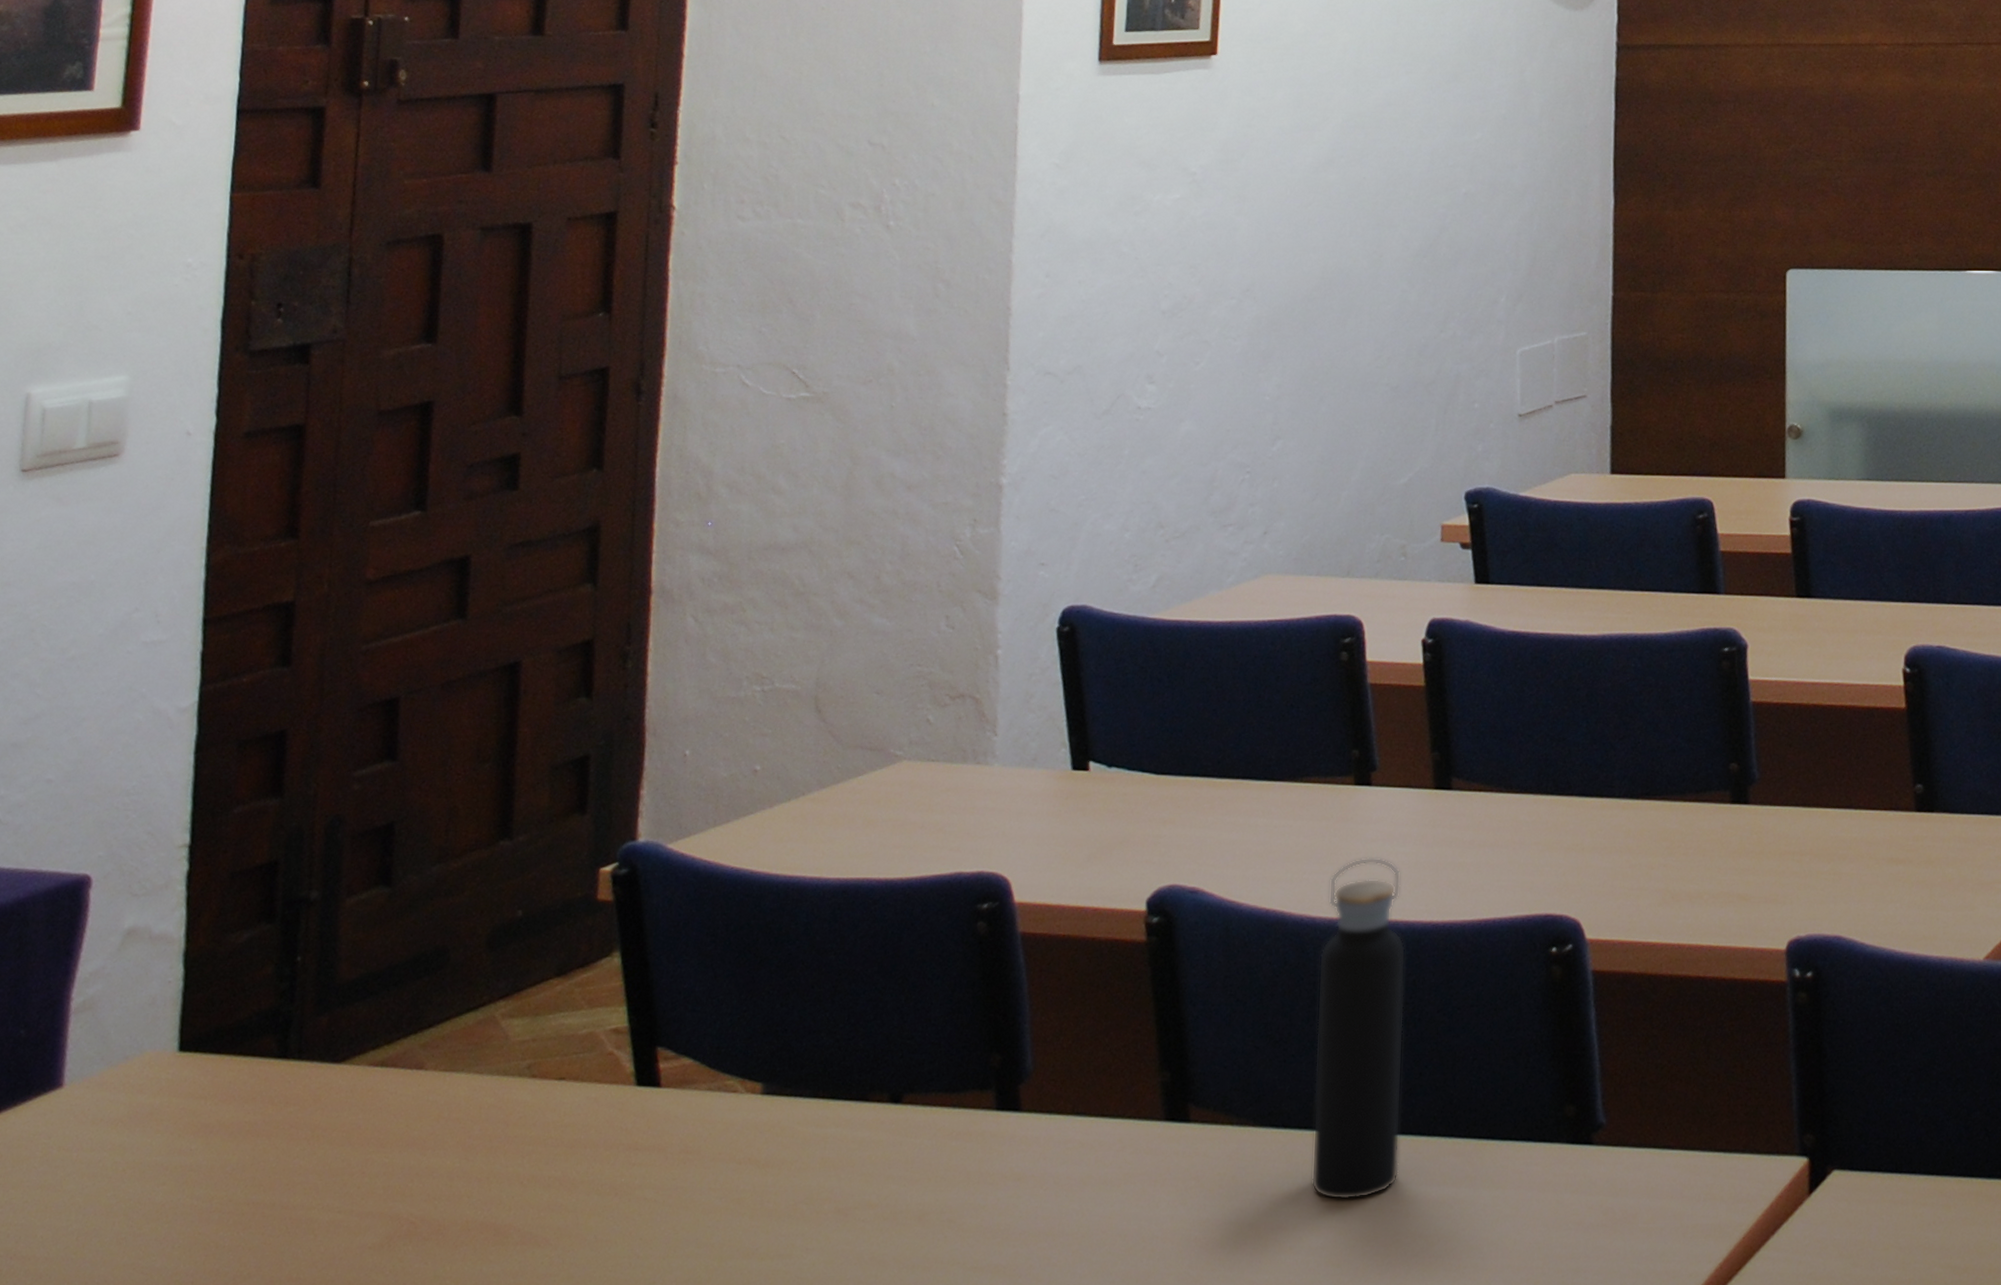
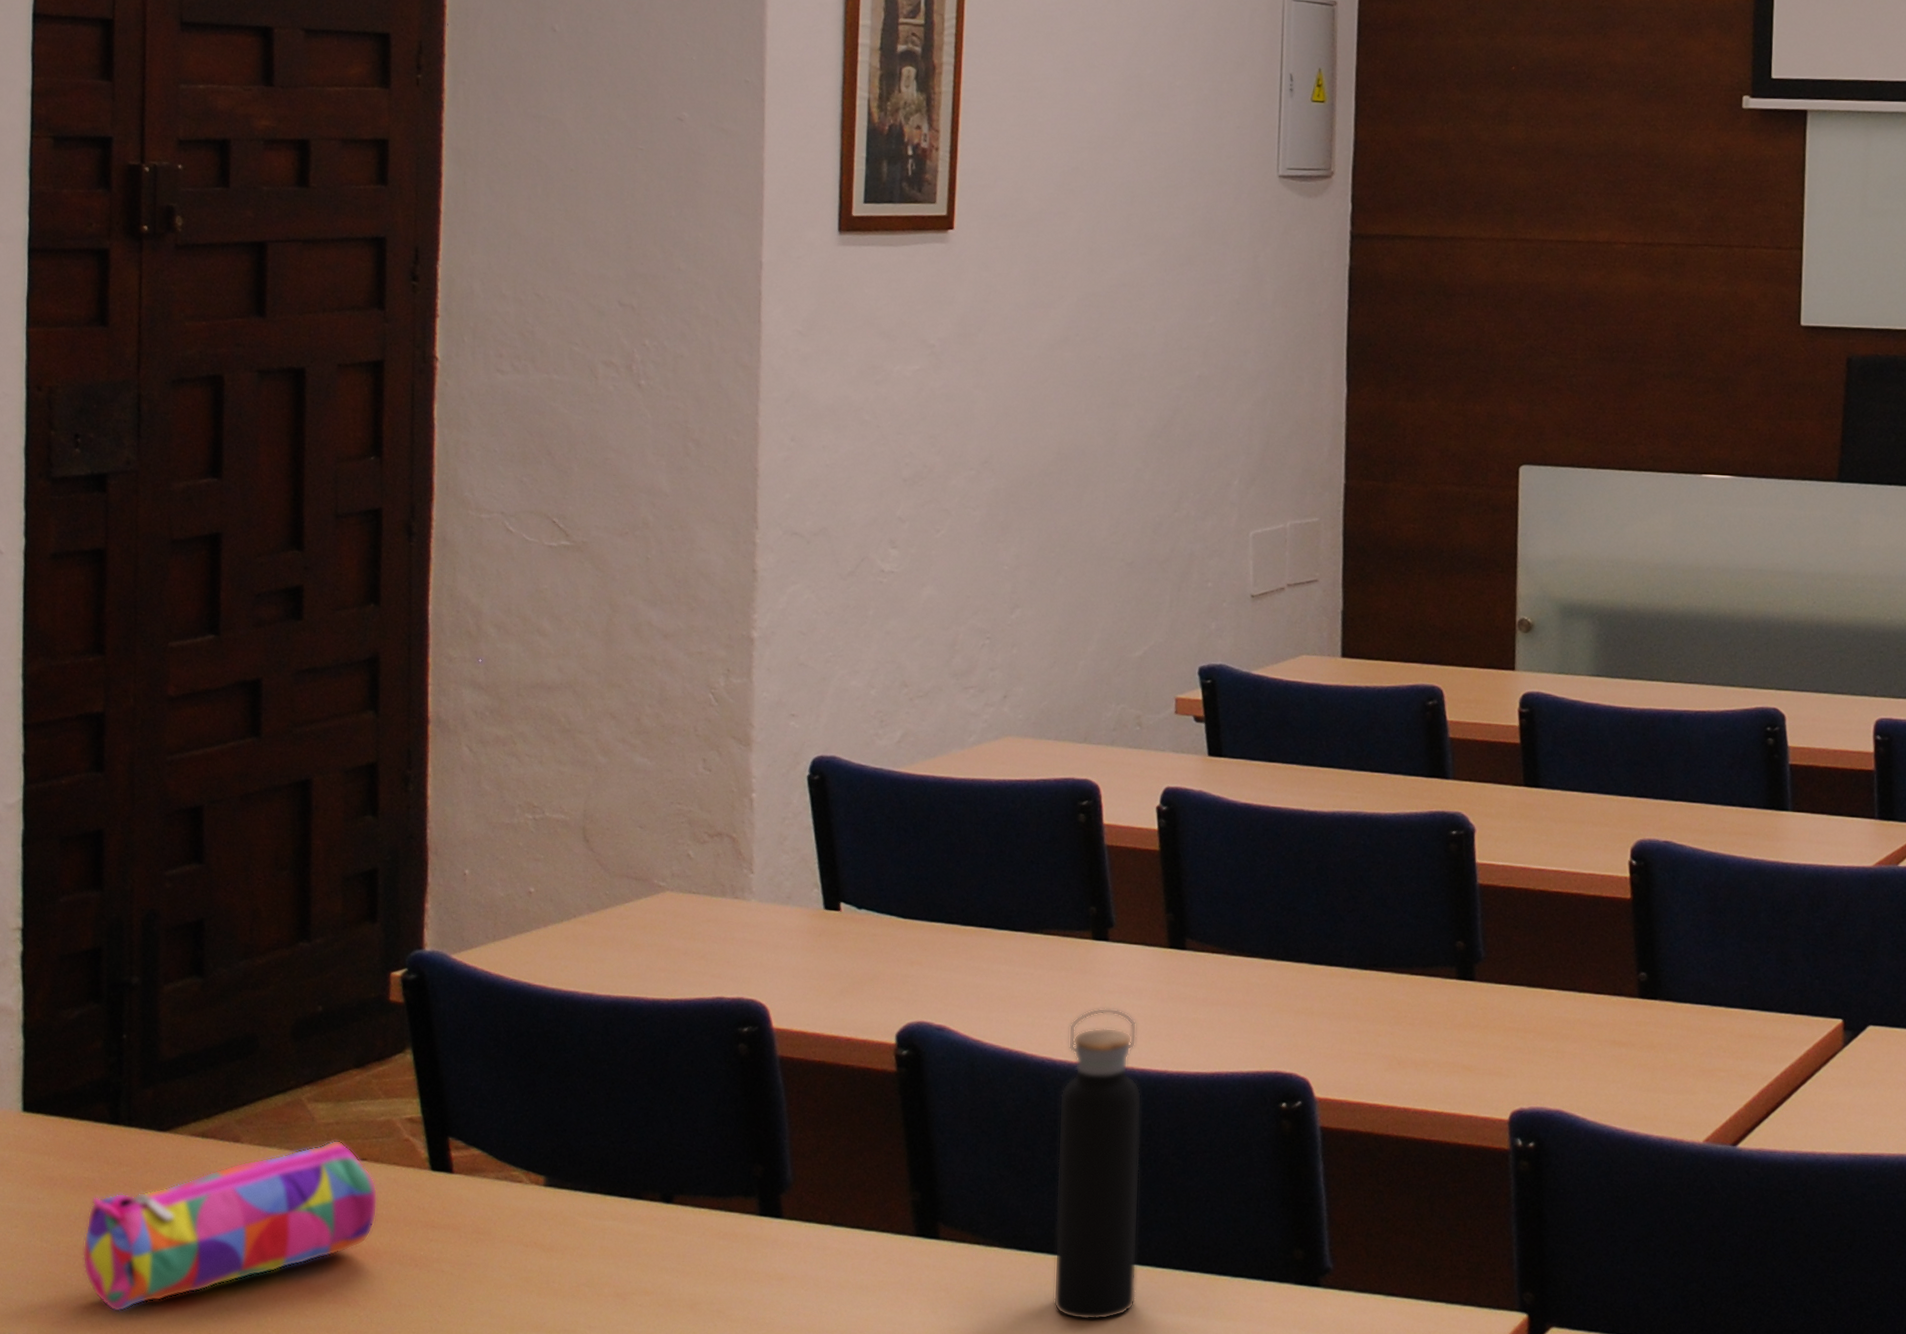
pencil case: none [237,1059,576,1274] -> present [82,1140,378,1313]

